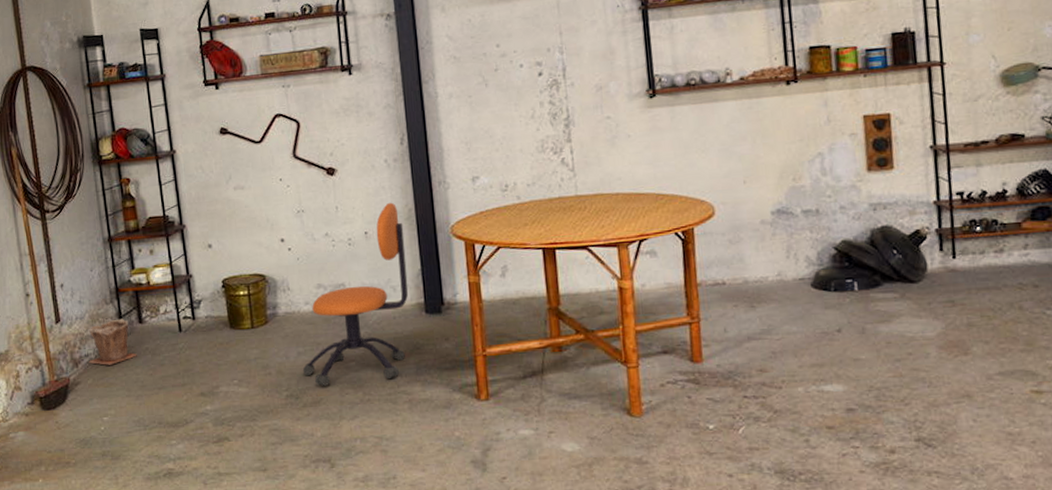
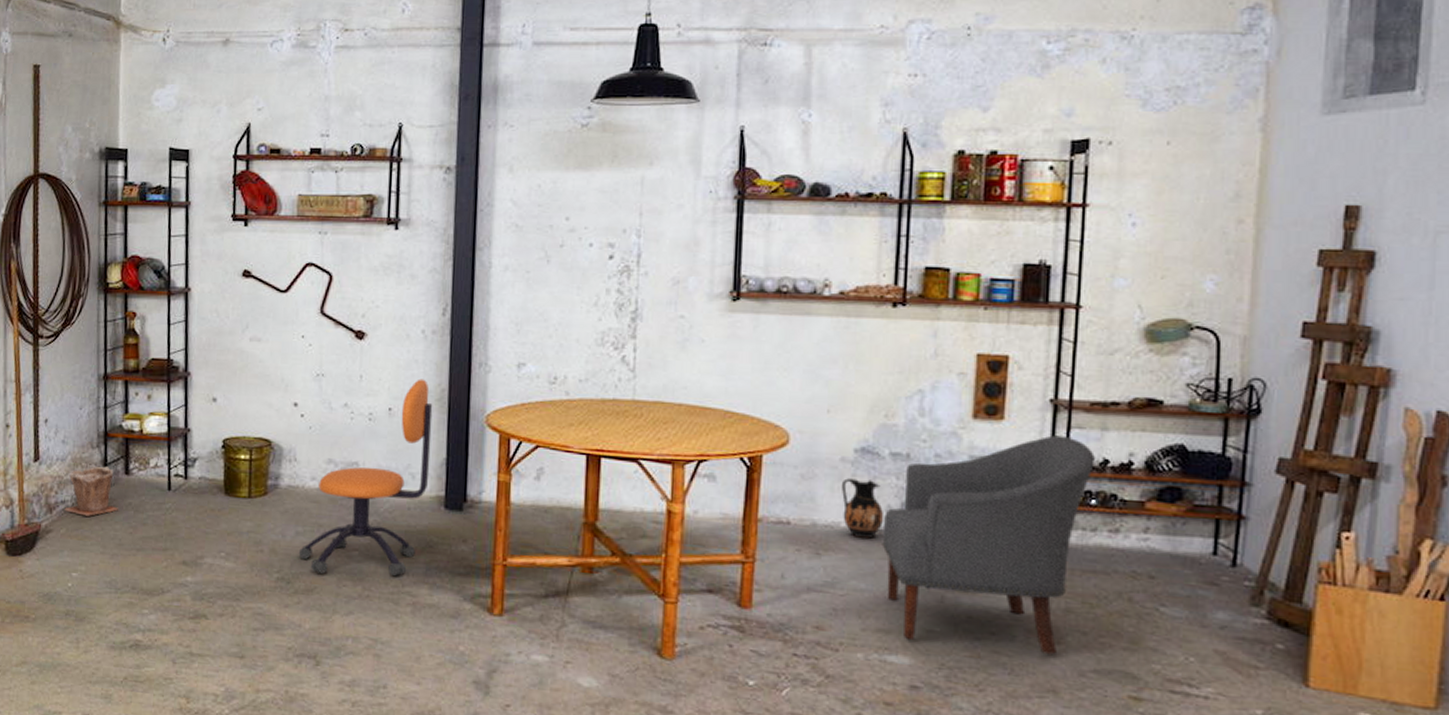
ceramic jug: none [764,236,805,288] -> present [841,478,885,539]
chair: none [804,175,975,370] -> present [882,435,1095,655]

